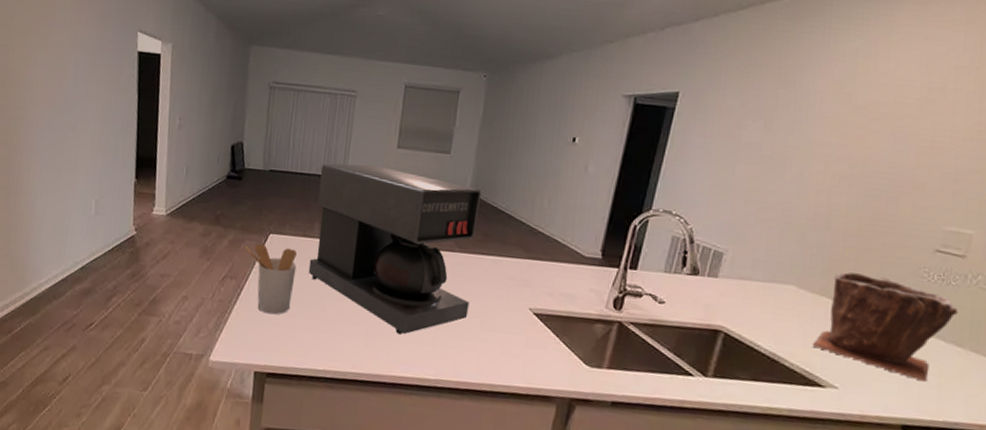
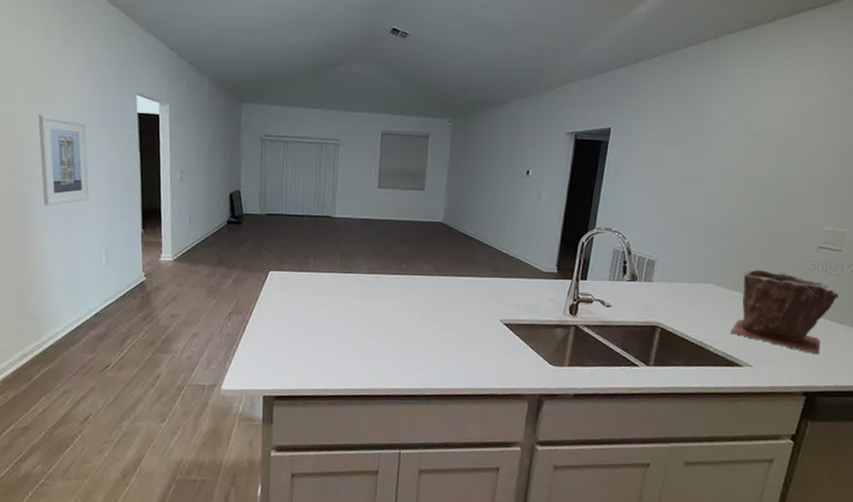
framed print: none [34,48,83,148] -> present [38,114,90,206]
utensil holder: present [244,244,297,315] -> none [247,280,295,343]
coffee maker: present [308,163,482,335] -> none [306,204,454,352]

